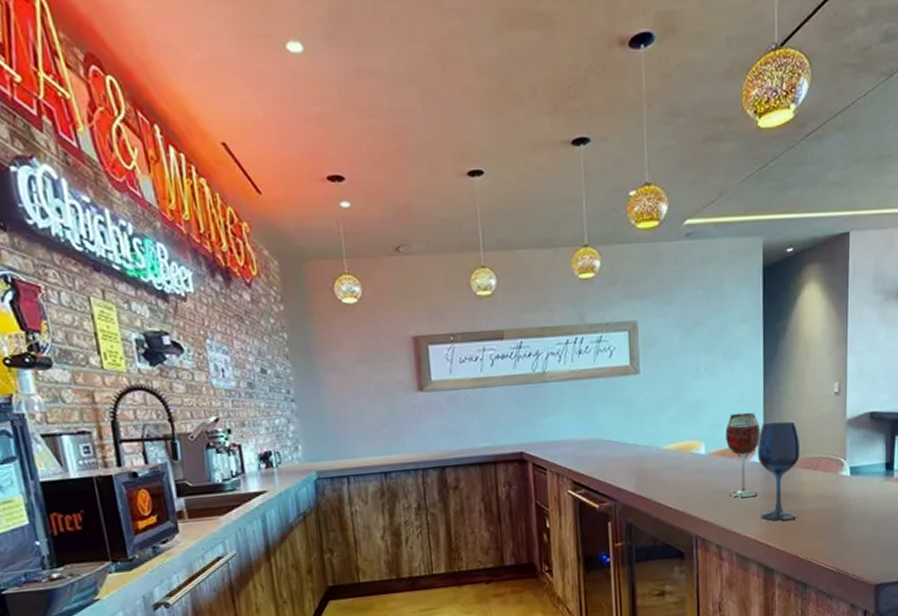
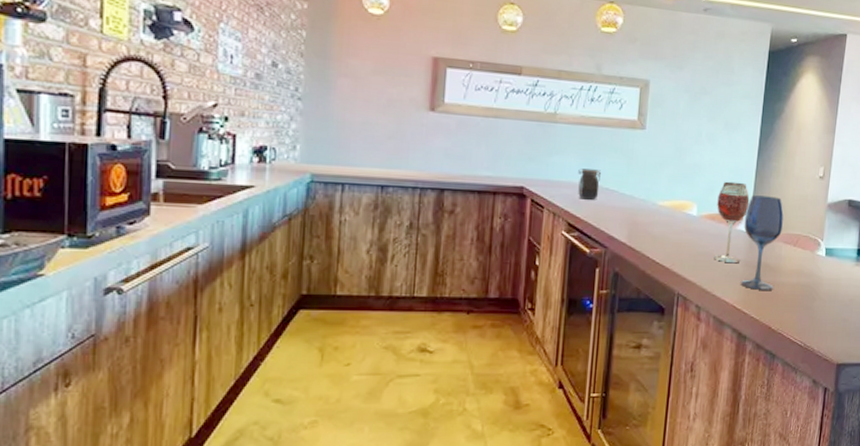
jar: none [576,423,601,456] -> present [578,168,602,200]

